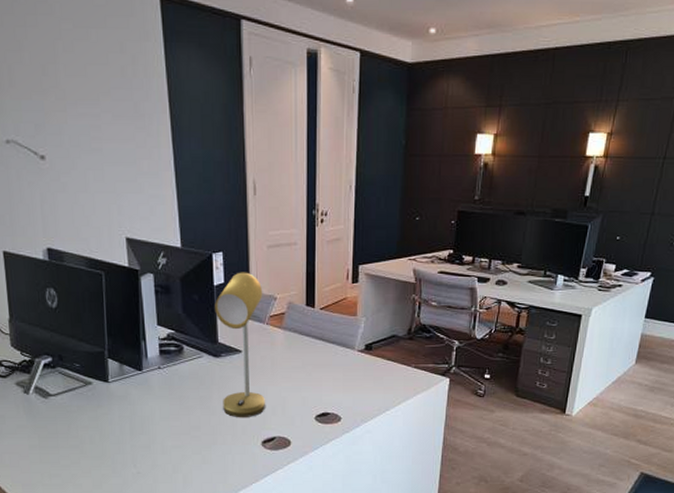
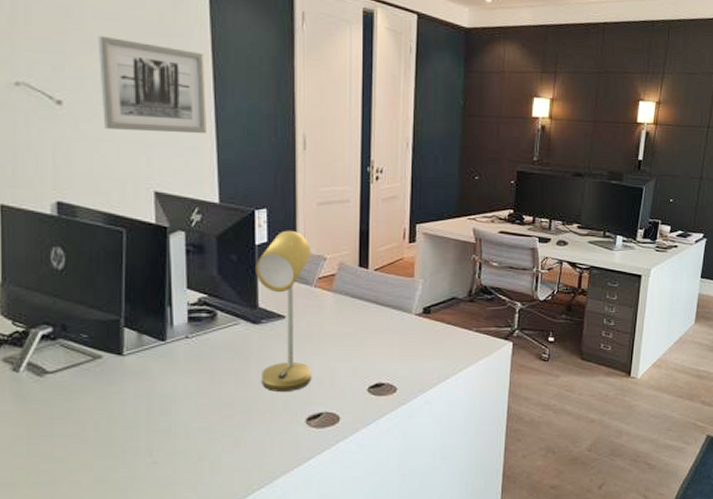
wall art: none [70,92,167,183] -> present [97,35,206,134]

